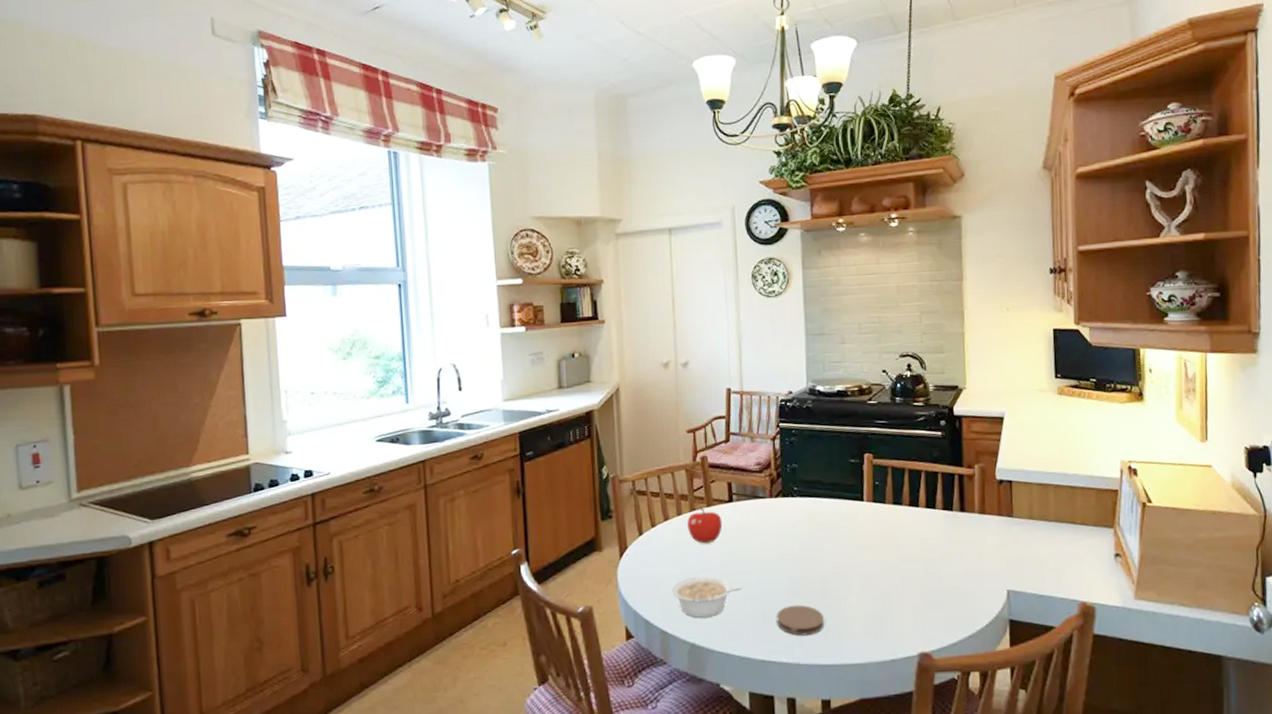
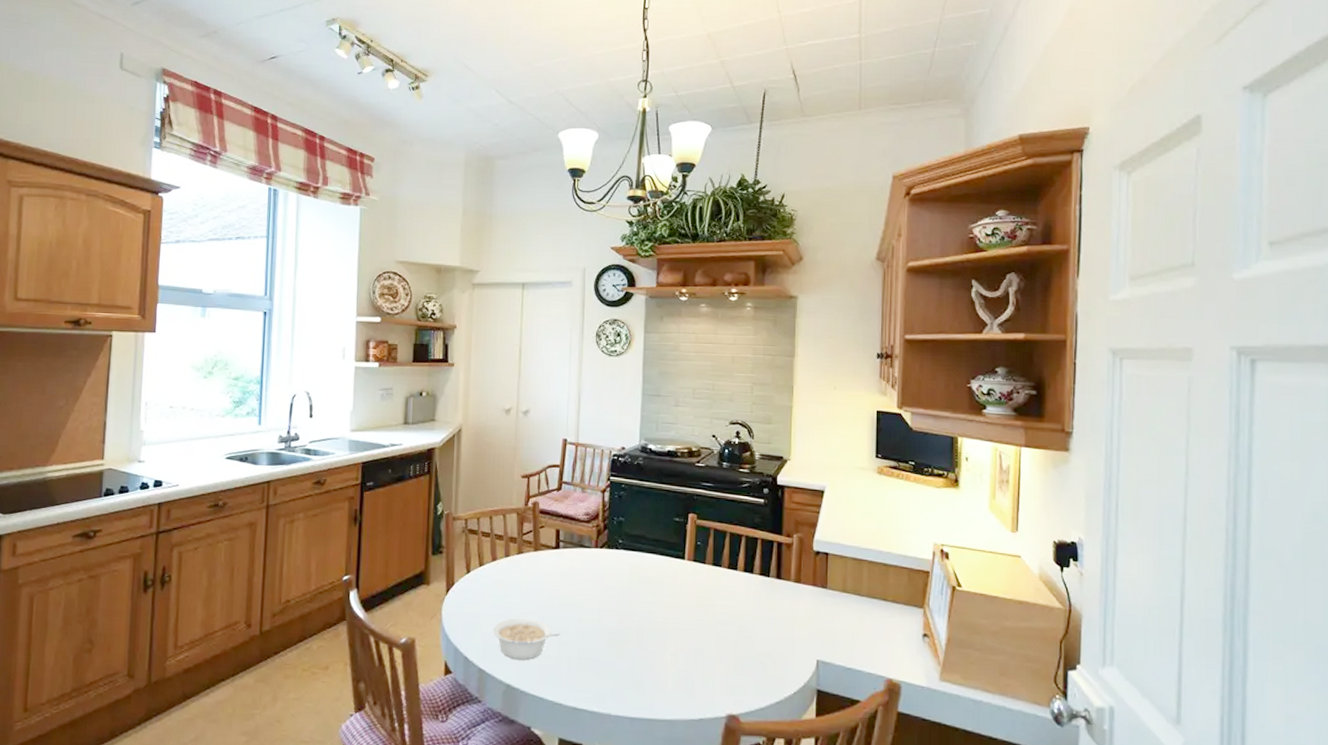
fruit: present [687,508,723,544] -> none [514,552,548,587]
coaster: present [777,605,824,636] -> none [592,655,637,687]

